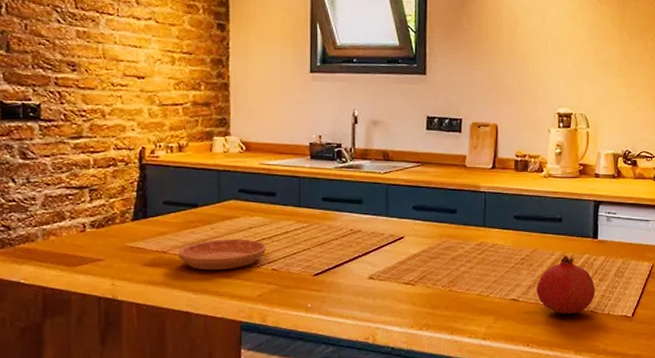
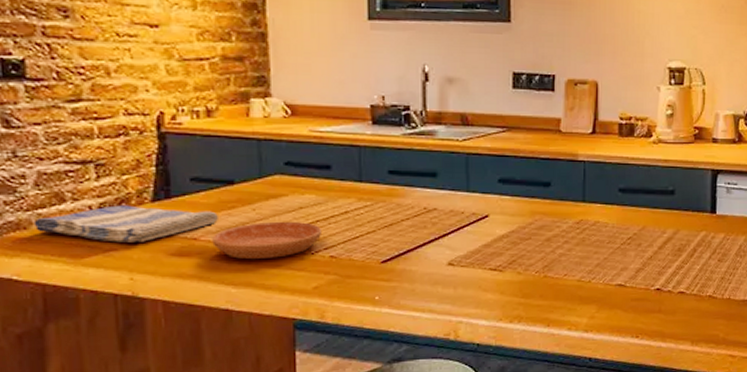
dish towel: none [39,223,184,254] -> present [33,205,218,242]
fruit: present [536,254,596,315] -> none [646,232,714,301]

